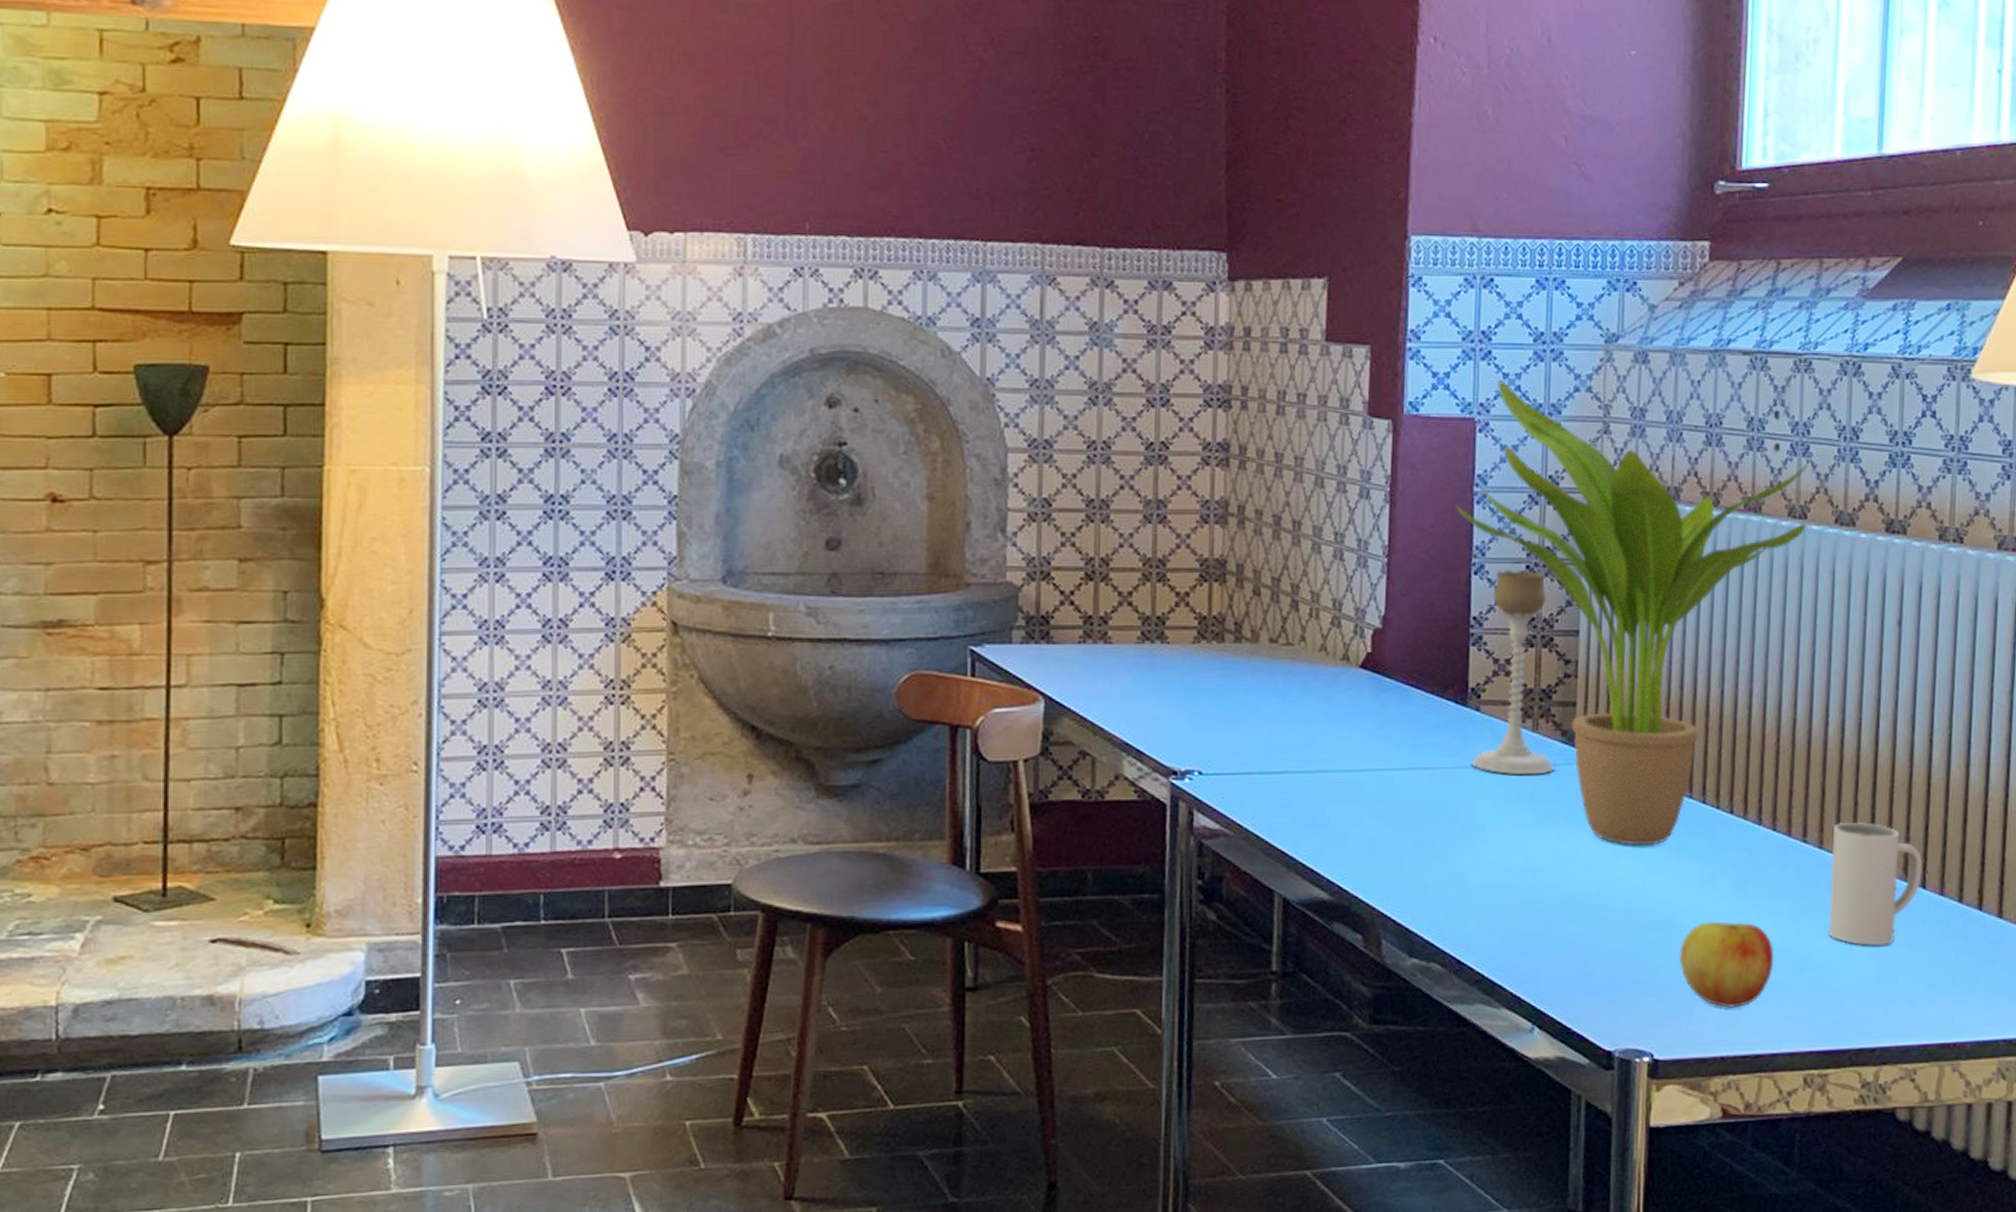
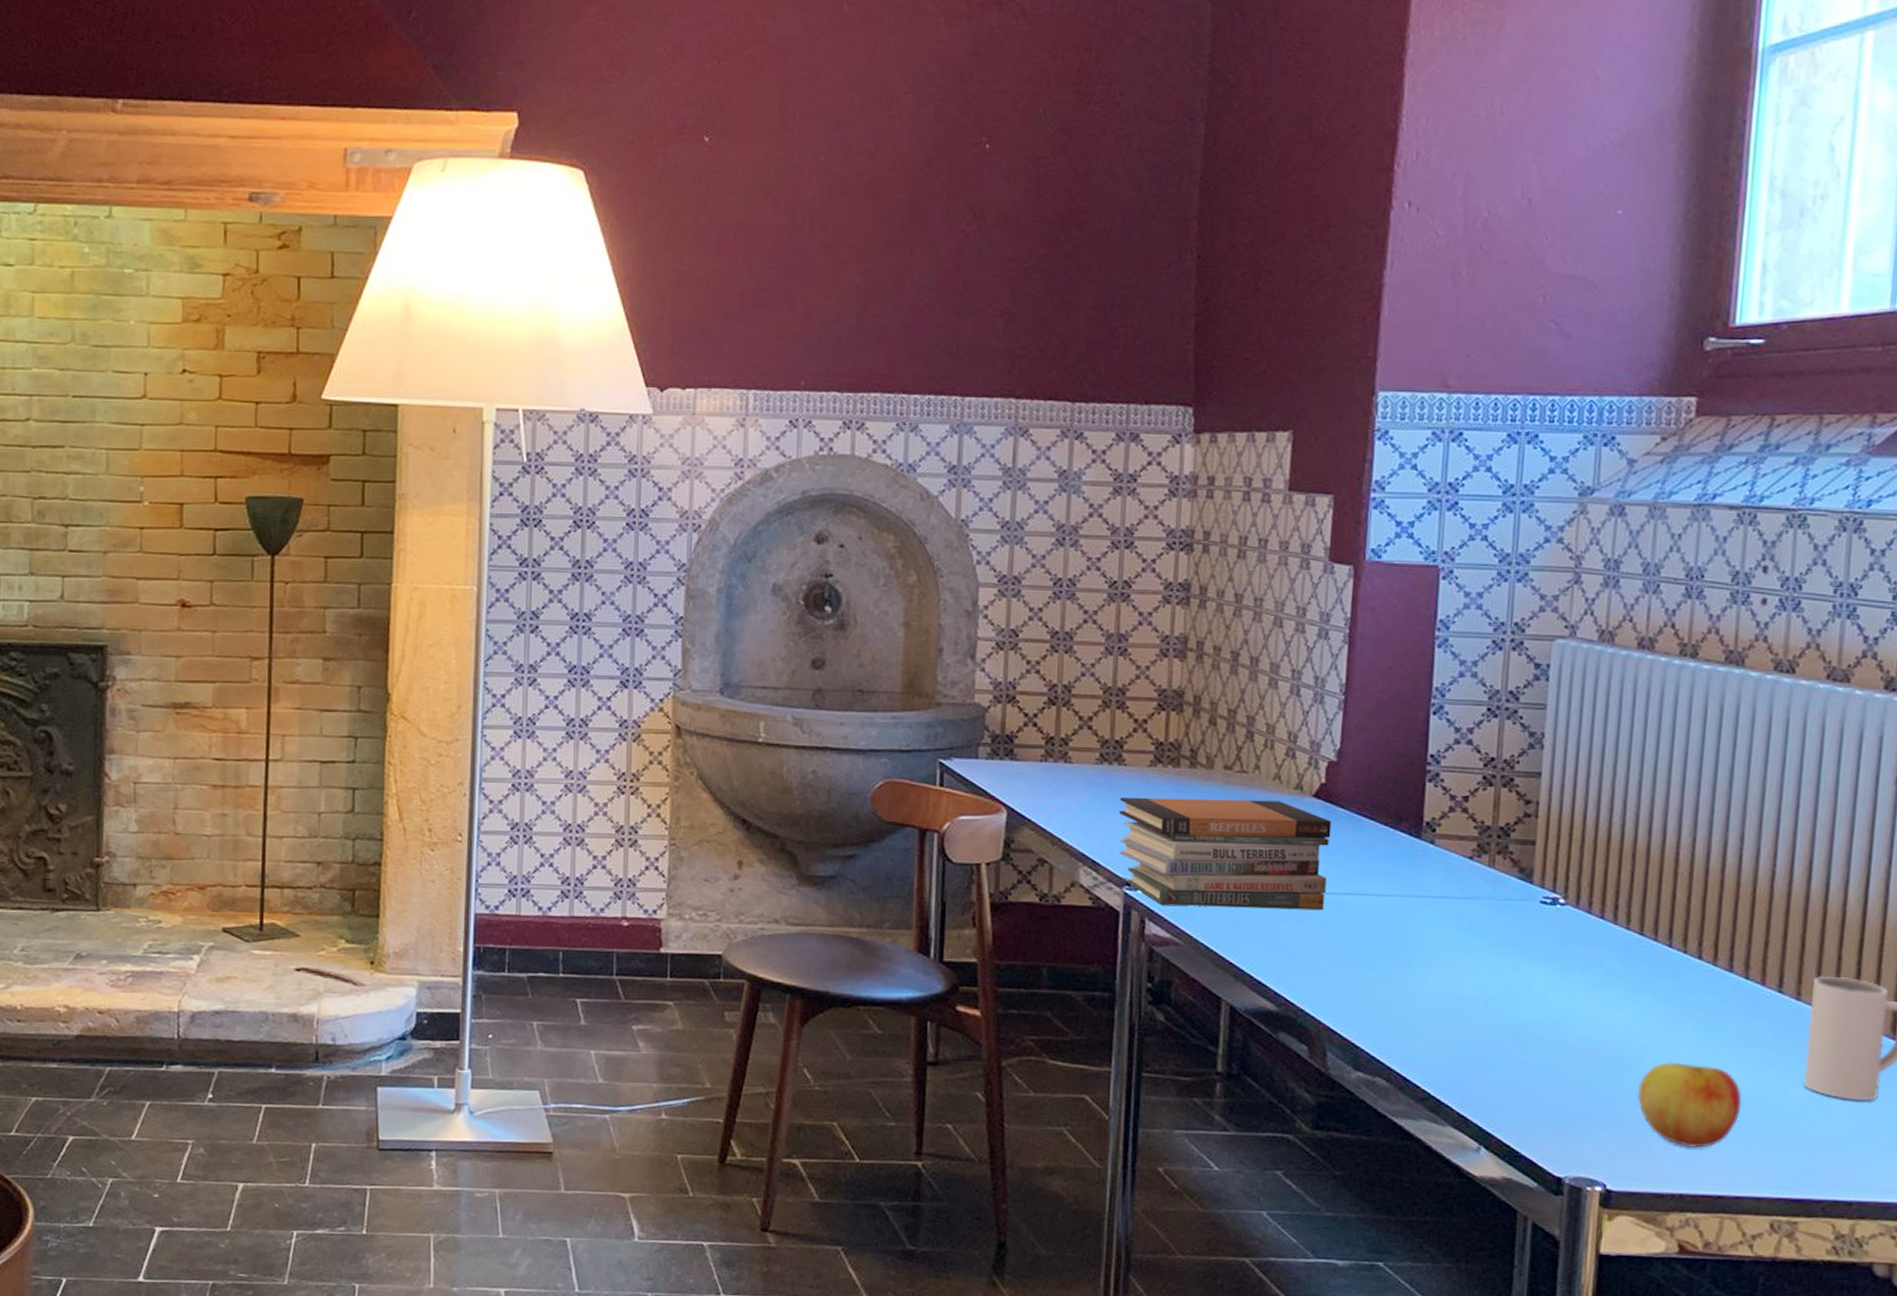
book stack: none [1162,673,1379,793] -> present [1118,797,1332,910]
potted plant: present [1455,380,1812,846] -> none [1415,530,1803,984]
candle holder: present [1471,569,1555,776] -> none [1424,711,1511,909]

